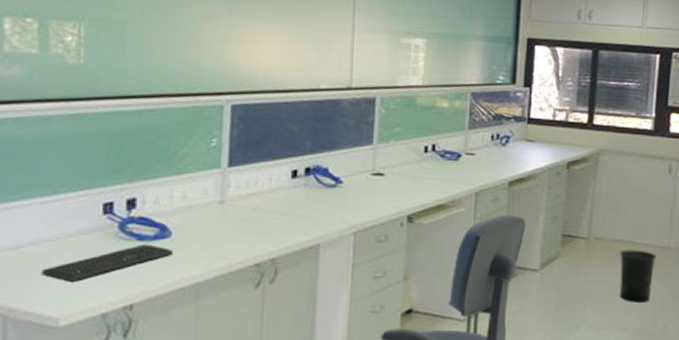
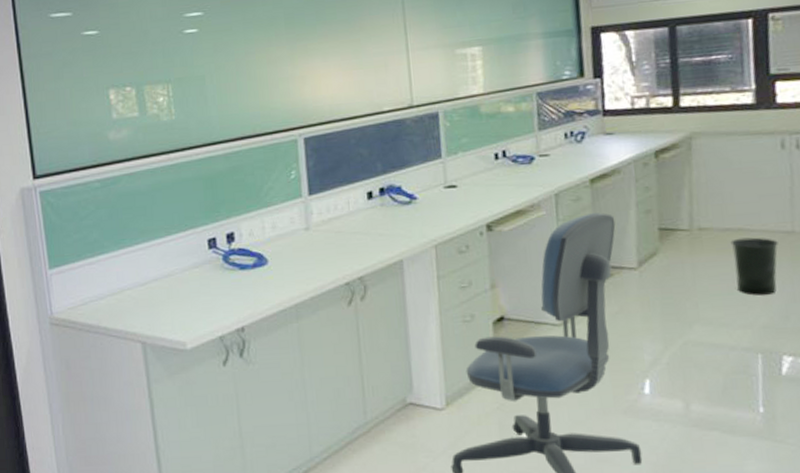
computer keyboard: present [42,244,174,282] -> none [167,272,272,310]

